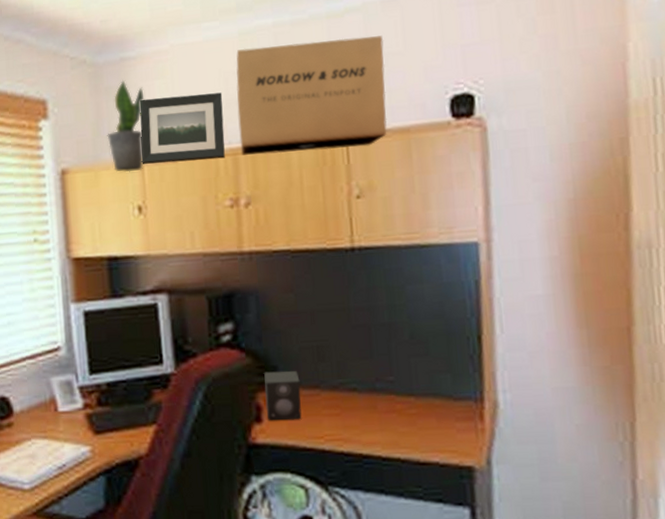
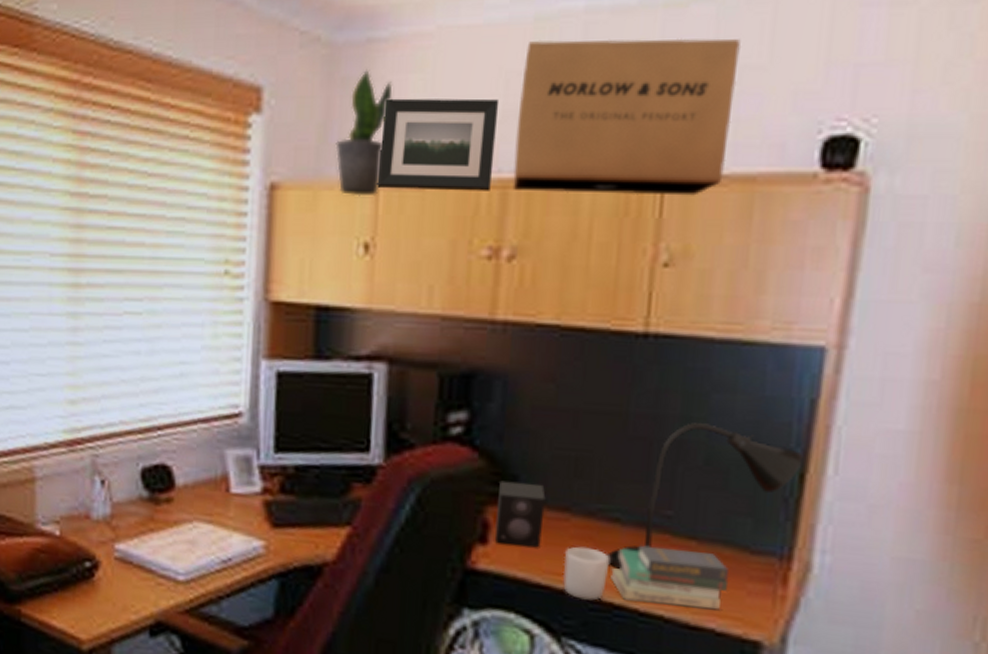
mug: none [320,413,355,455] -> present [562,546,610,601]
desk lamp: none [352,308,478,427] -> present [607,423,804,569]
books: none [356,404,443,450] -> present [610,545,730,610]

